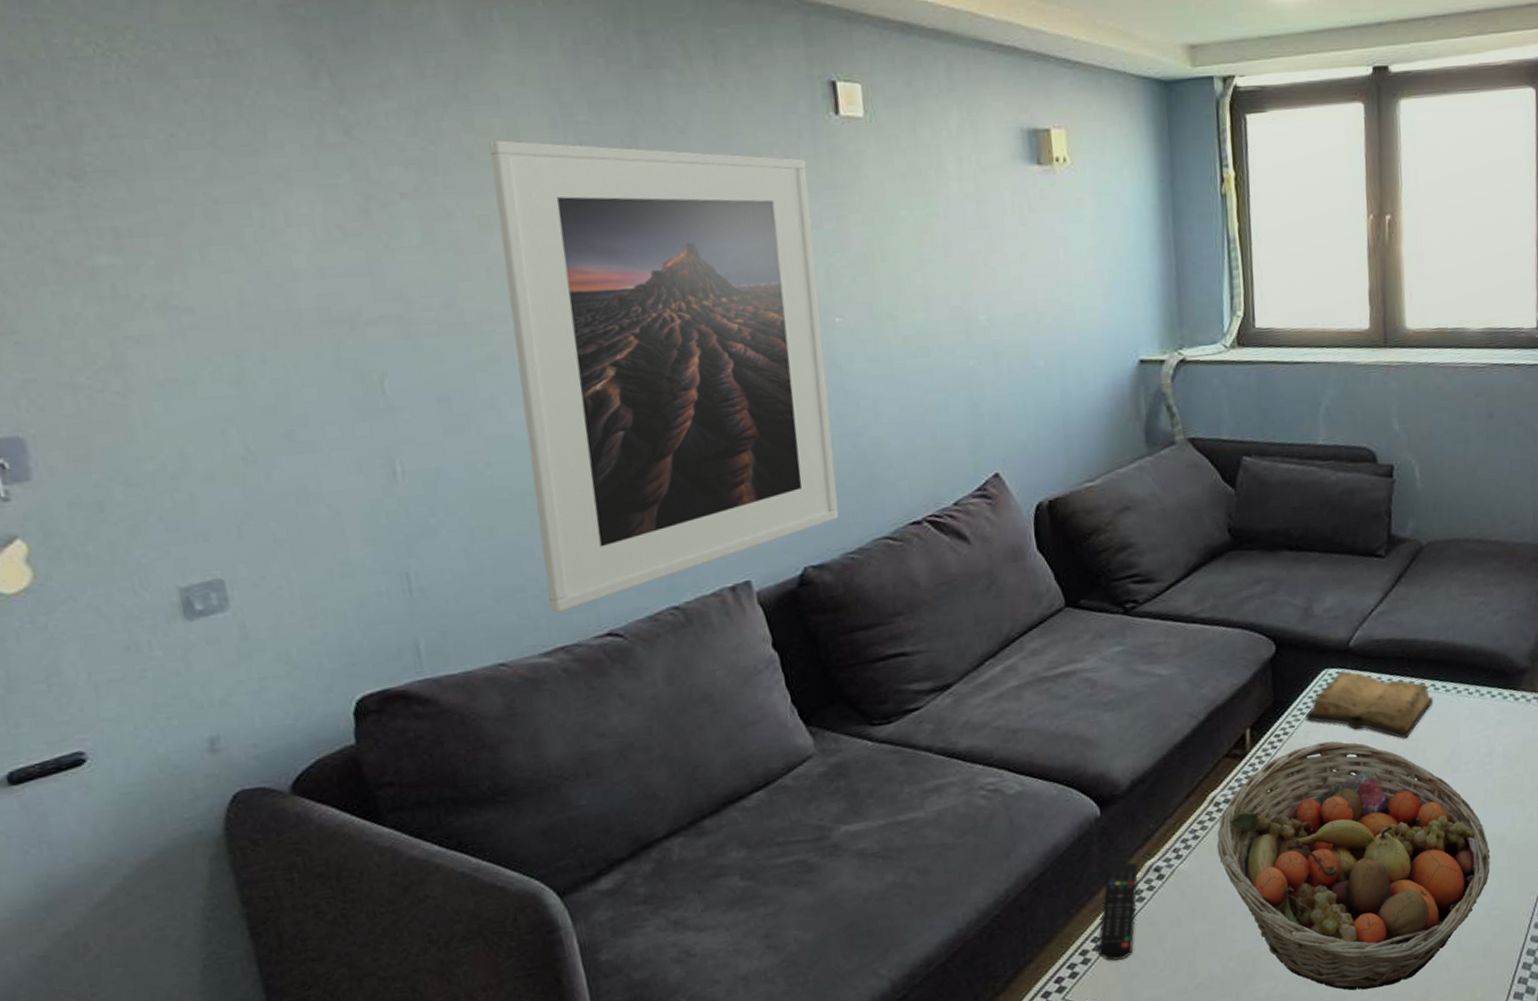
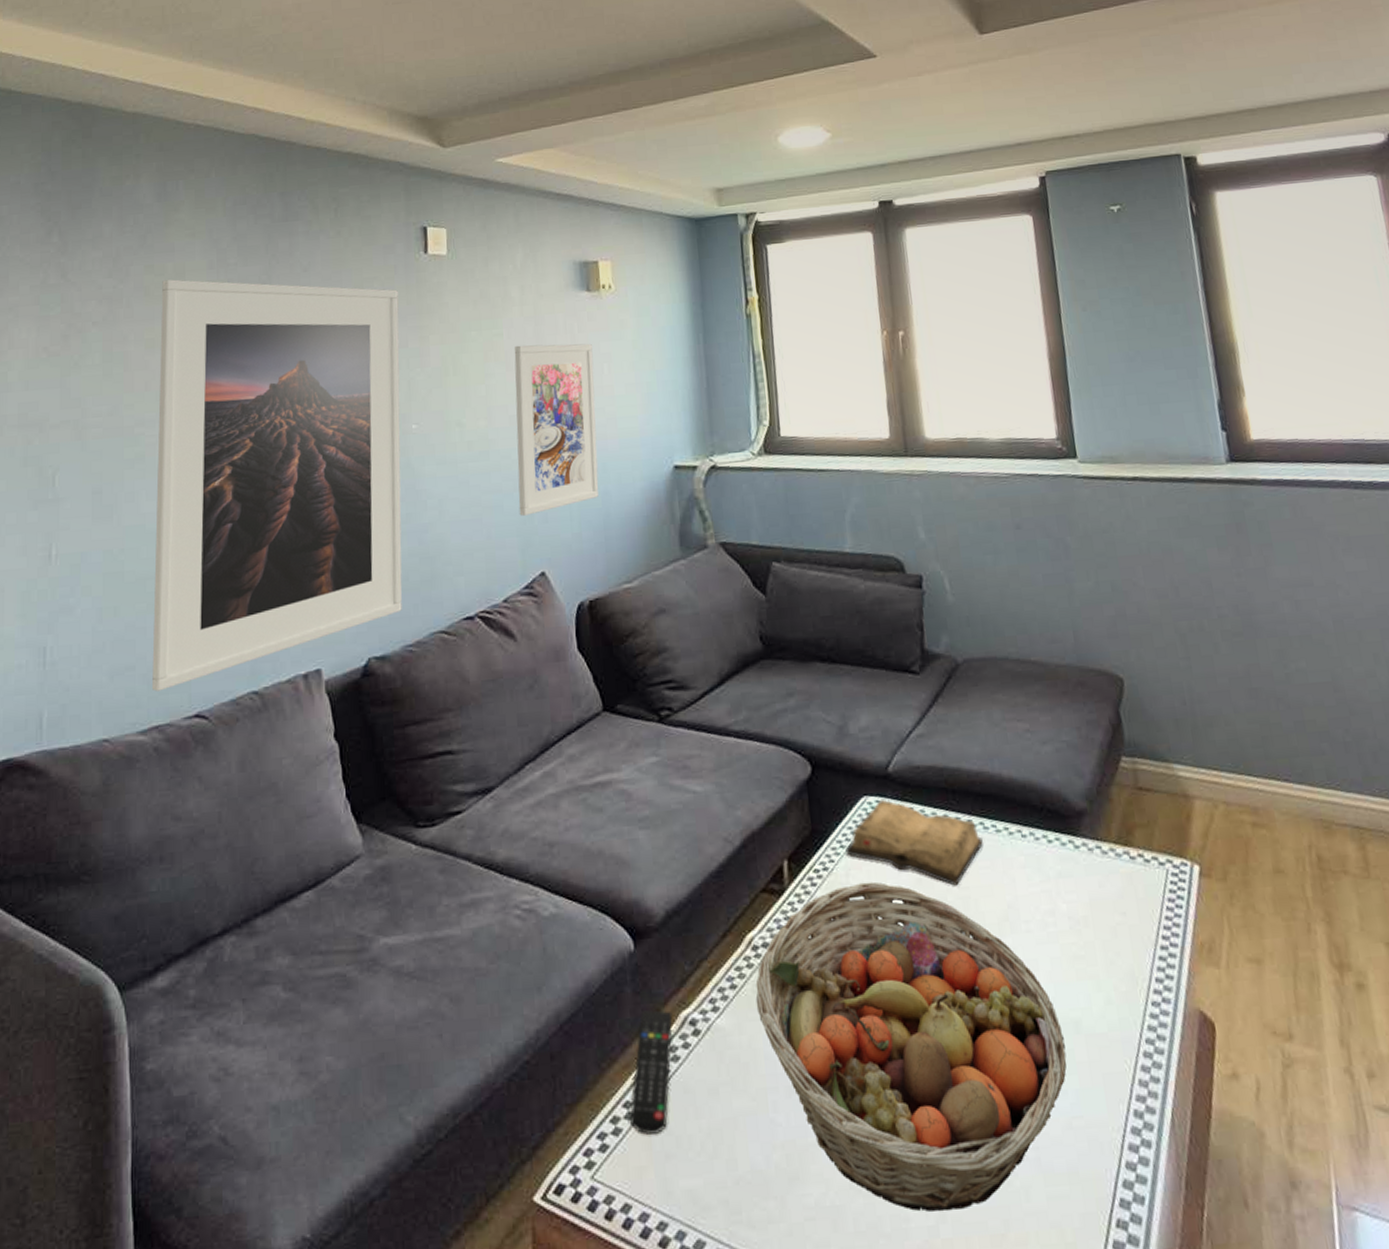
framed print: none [953,225,1057,416] -> present [514,343,599,516]

